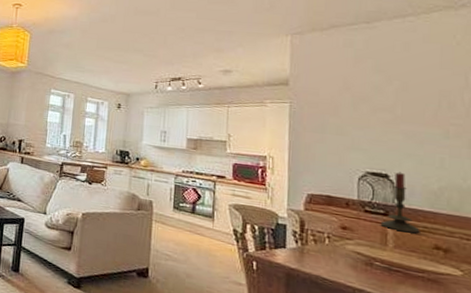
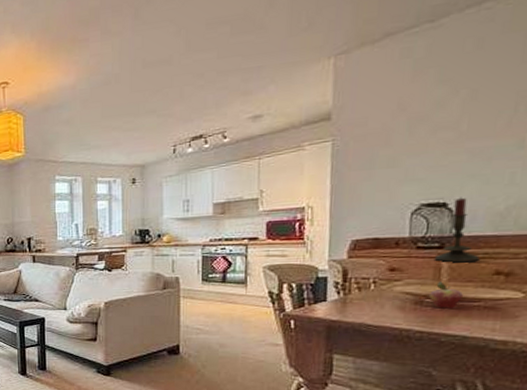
fruit: none [378,245,408,275] -> present [429,280,463,309]

